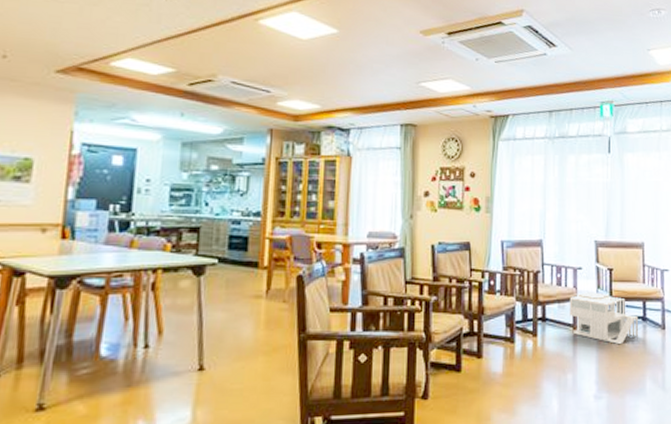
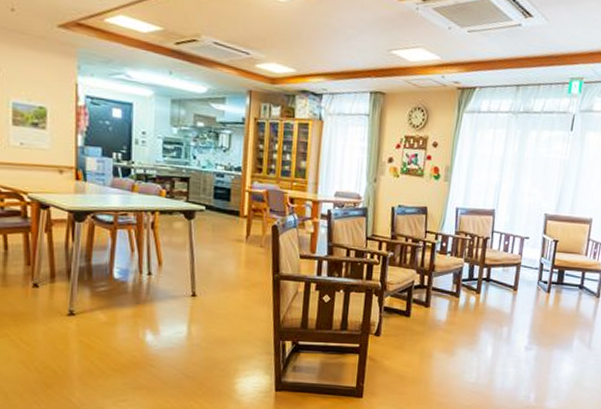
architectural model: present [569,292,639,345] -> none [512,259,576,307]

